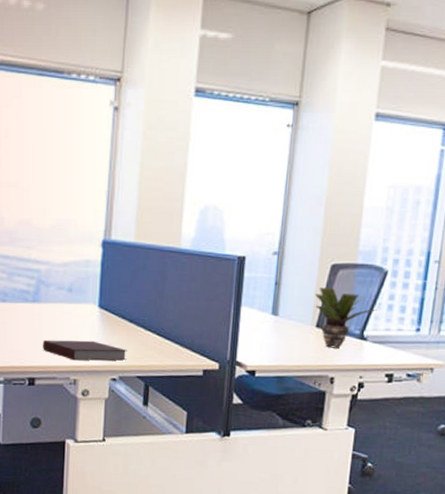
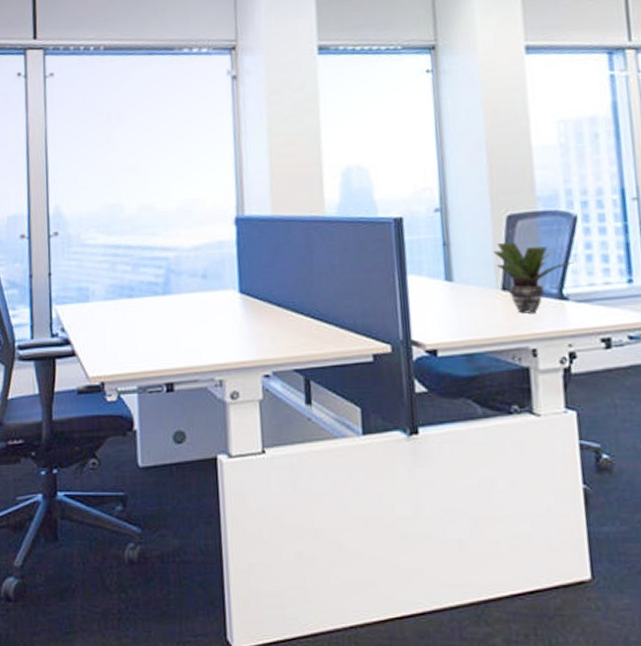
notebook: present [43,340,127,361] -> none [179,332,279,358]

